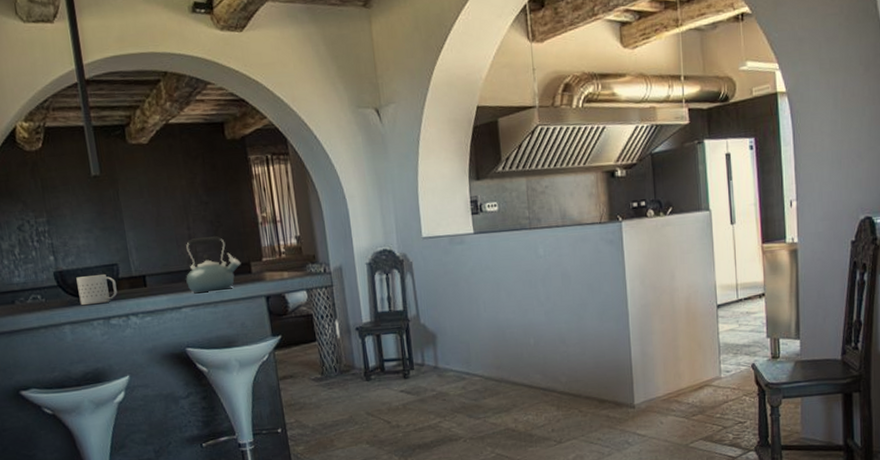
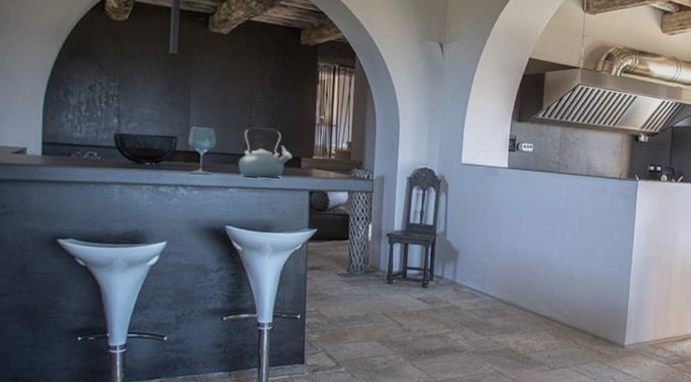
mug: present [76,274,118,306] -> none [134,142,172,171]
wine glass: none [129,247,160,300] -> present [187,126,217,175]

